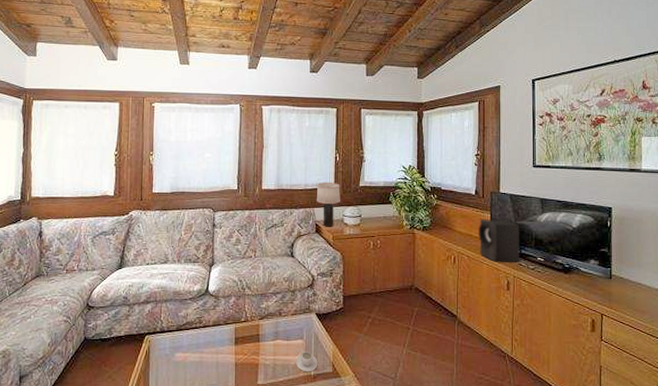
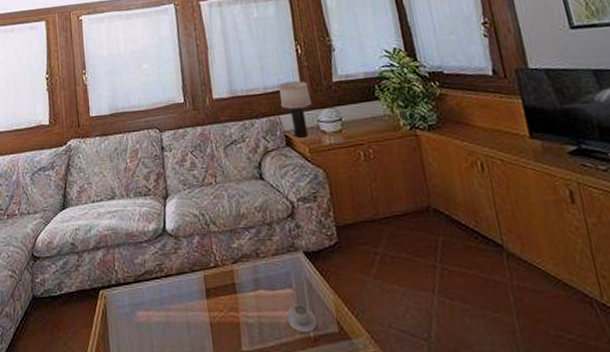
speaker: present [478,219,520,262] -> none [507,104,582,165]

